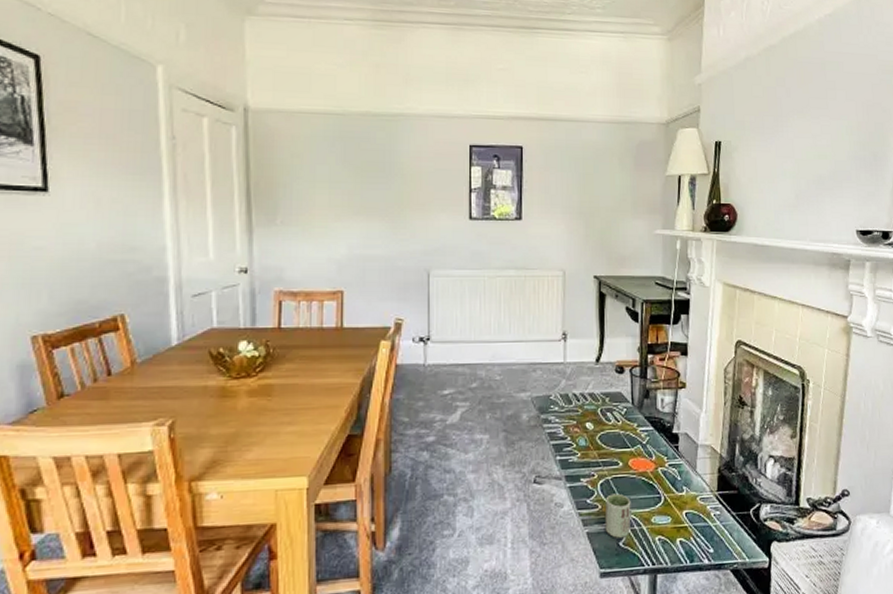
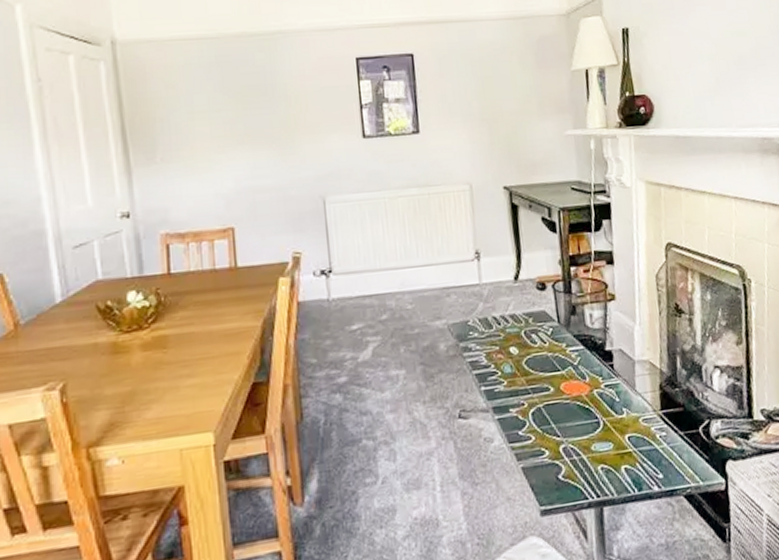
cup: present [604,493,631,538] -> none [539,421,569,471]

